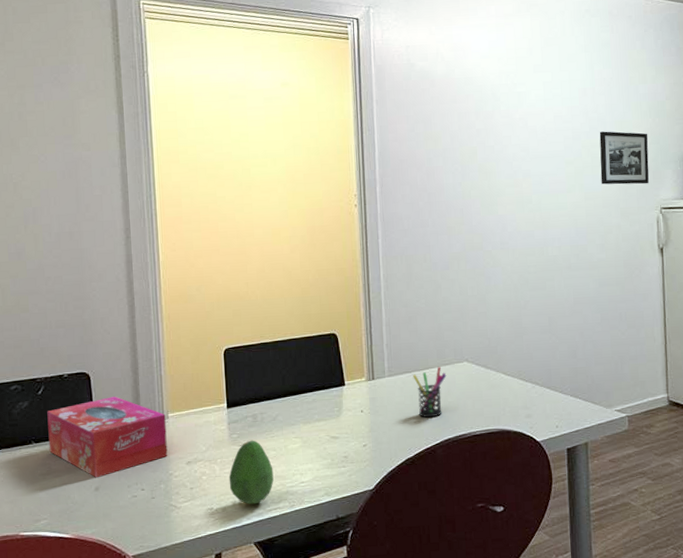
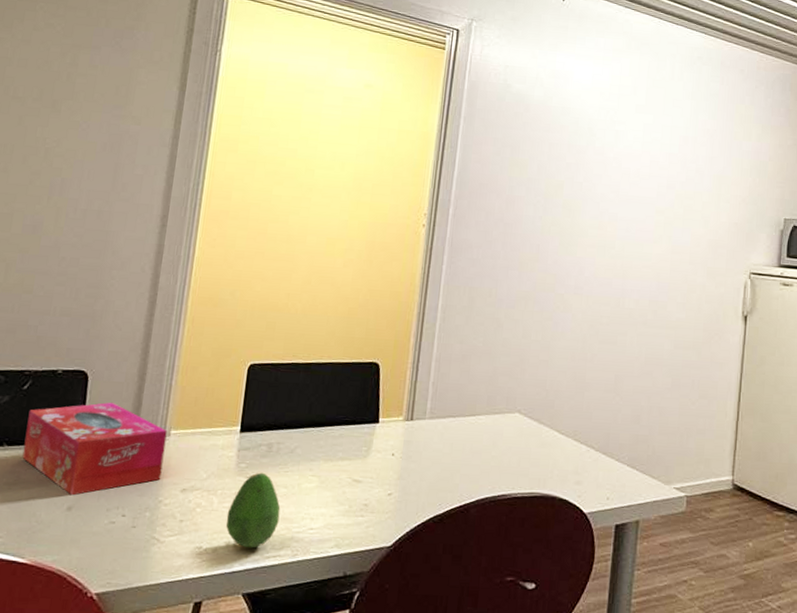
pen holder: present [413,367,447,418] -> none [456,415,494,472]
picture frame: present [599,131,649,185] -> none [690,183,746,246]

